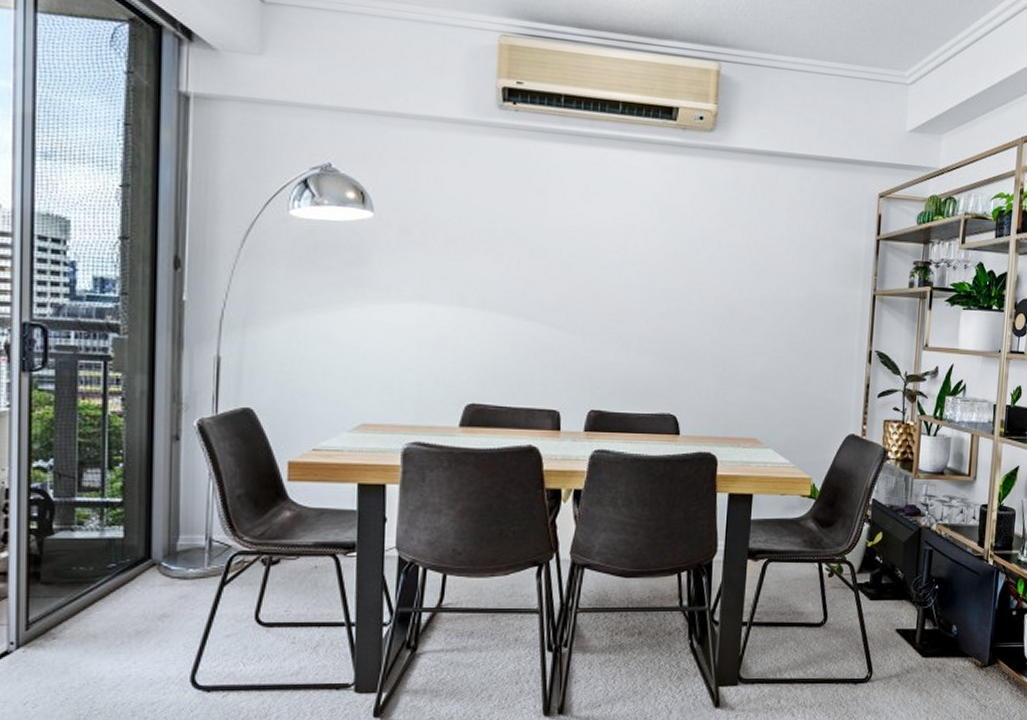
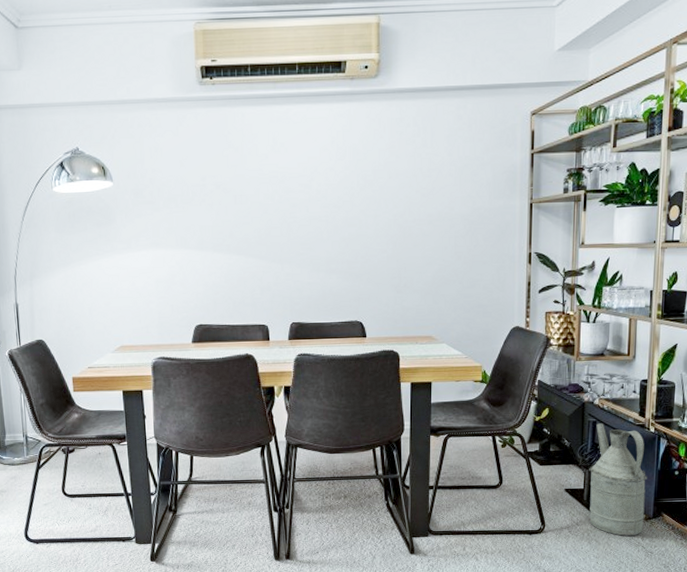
watering can: none [921,553,984,686] -> present [589,423,647,536]

